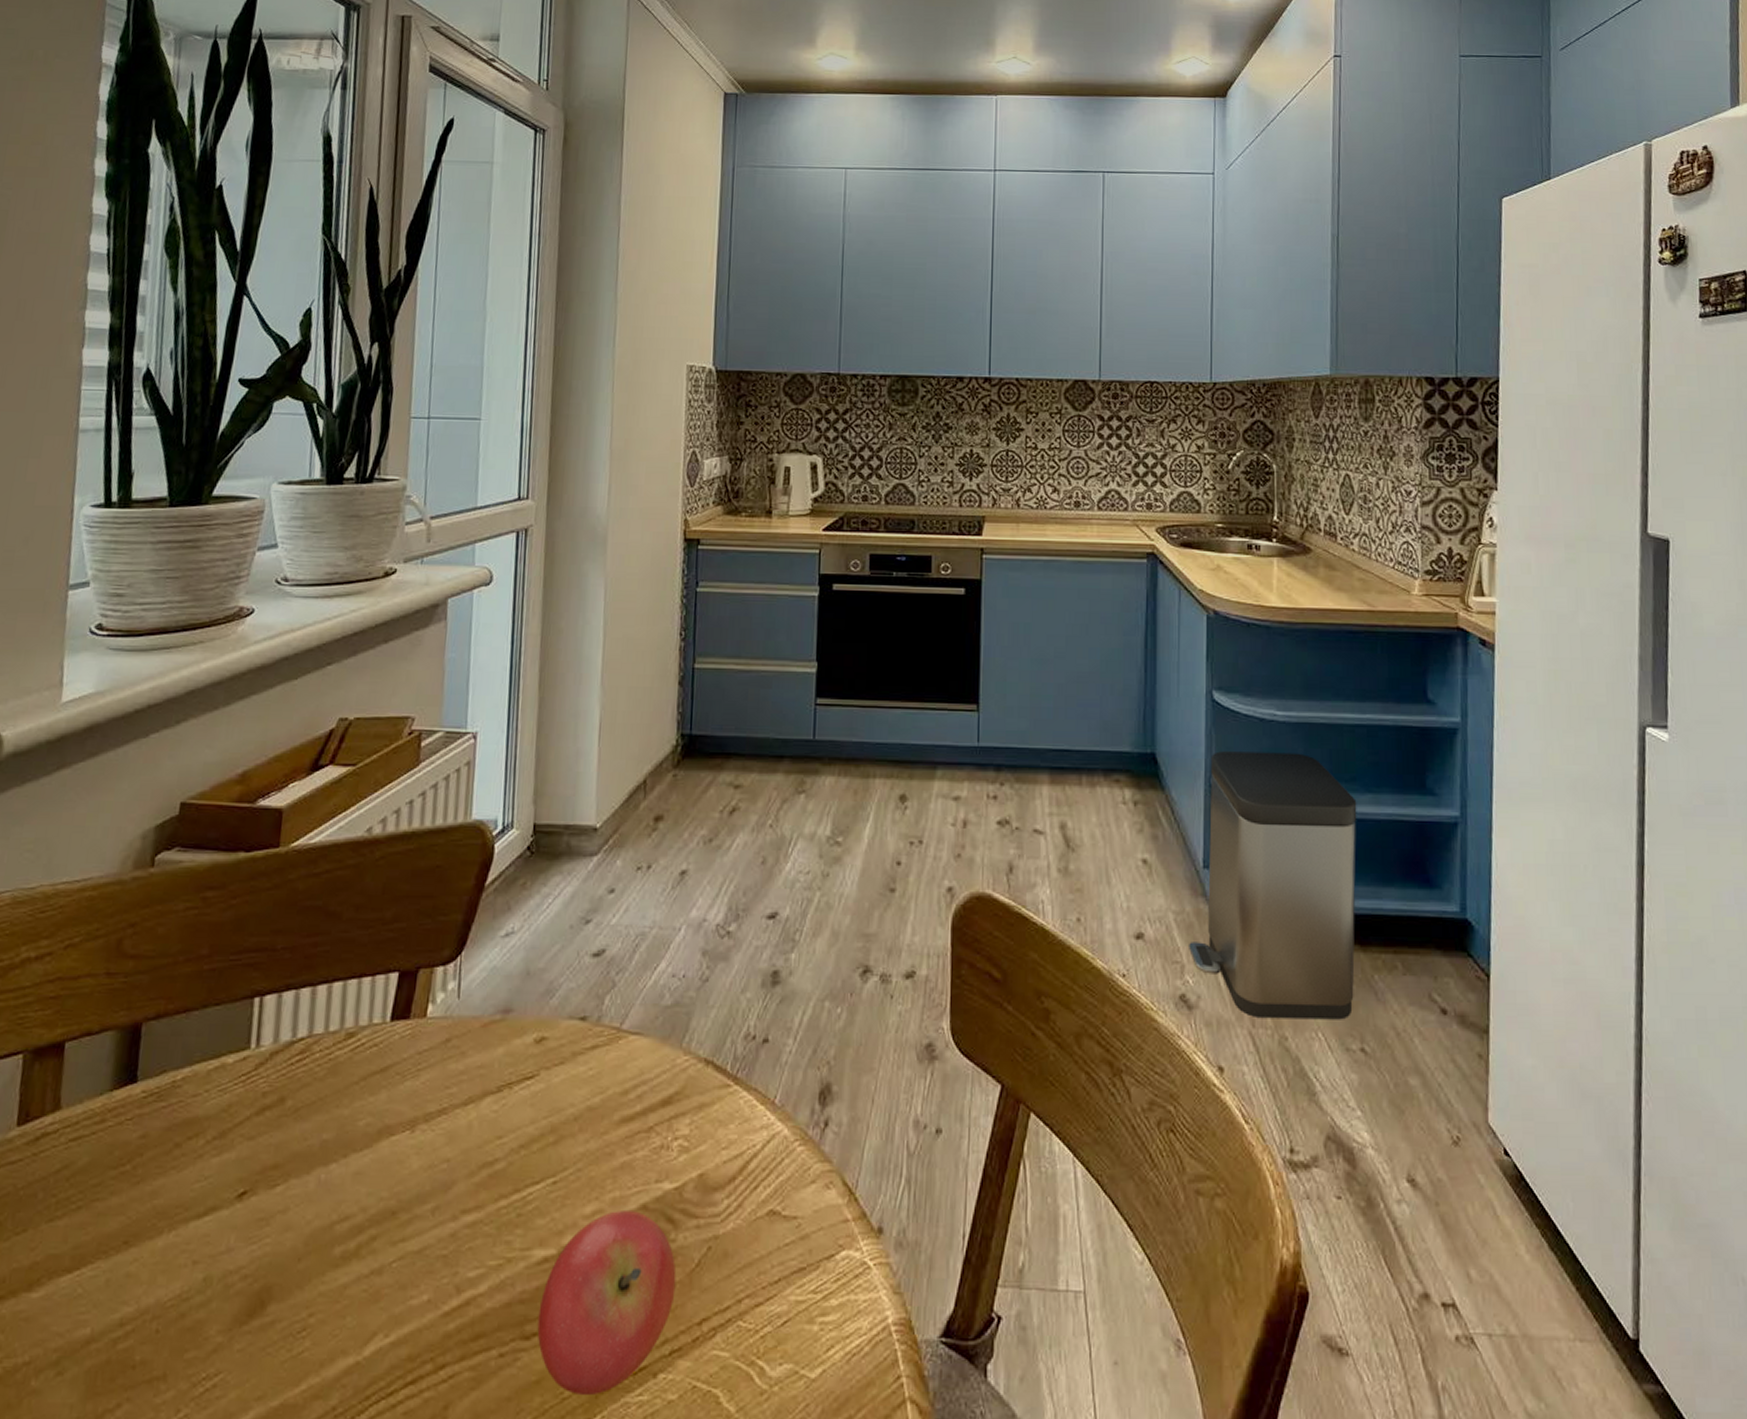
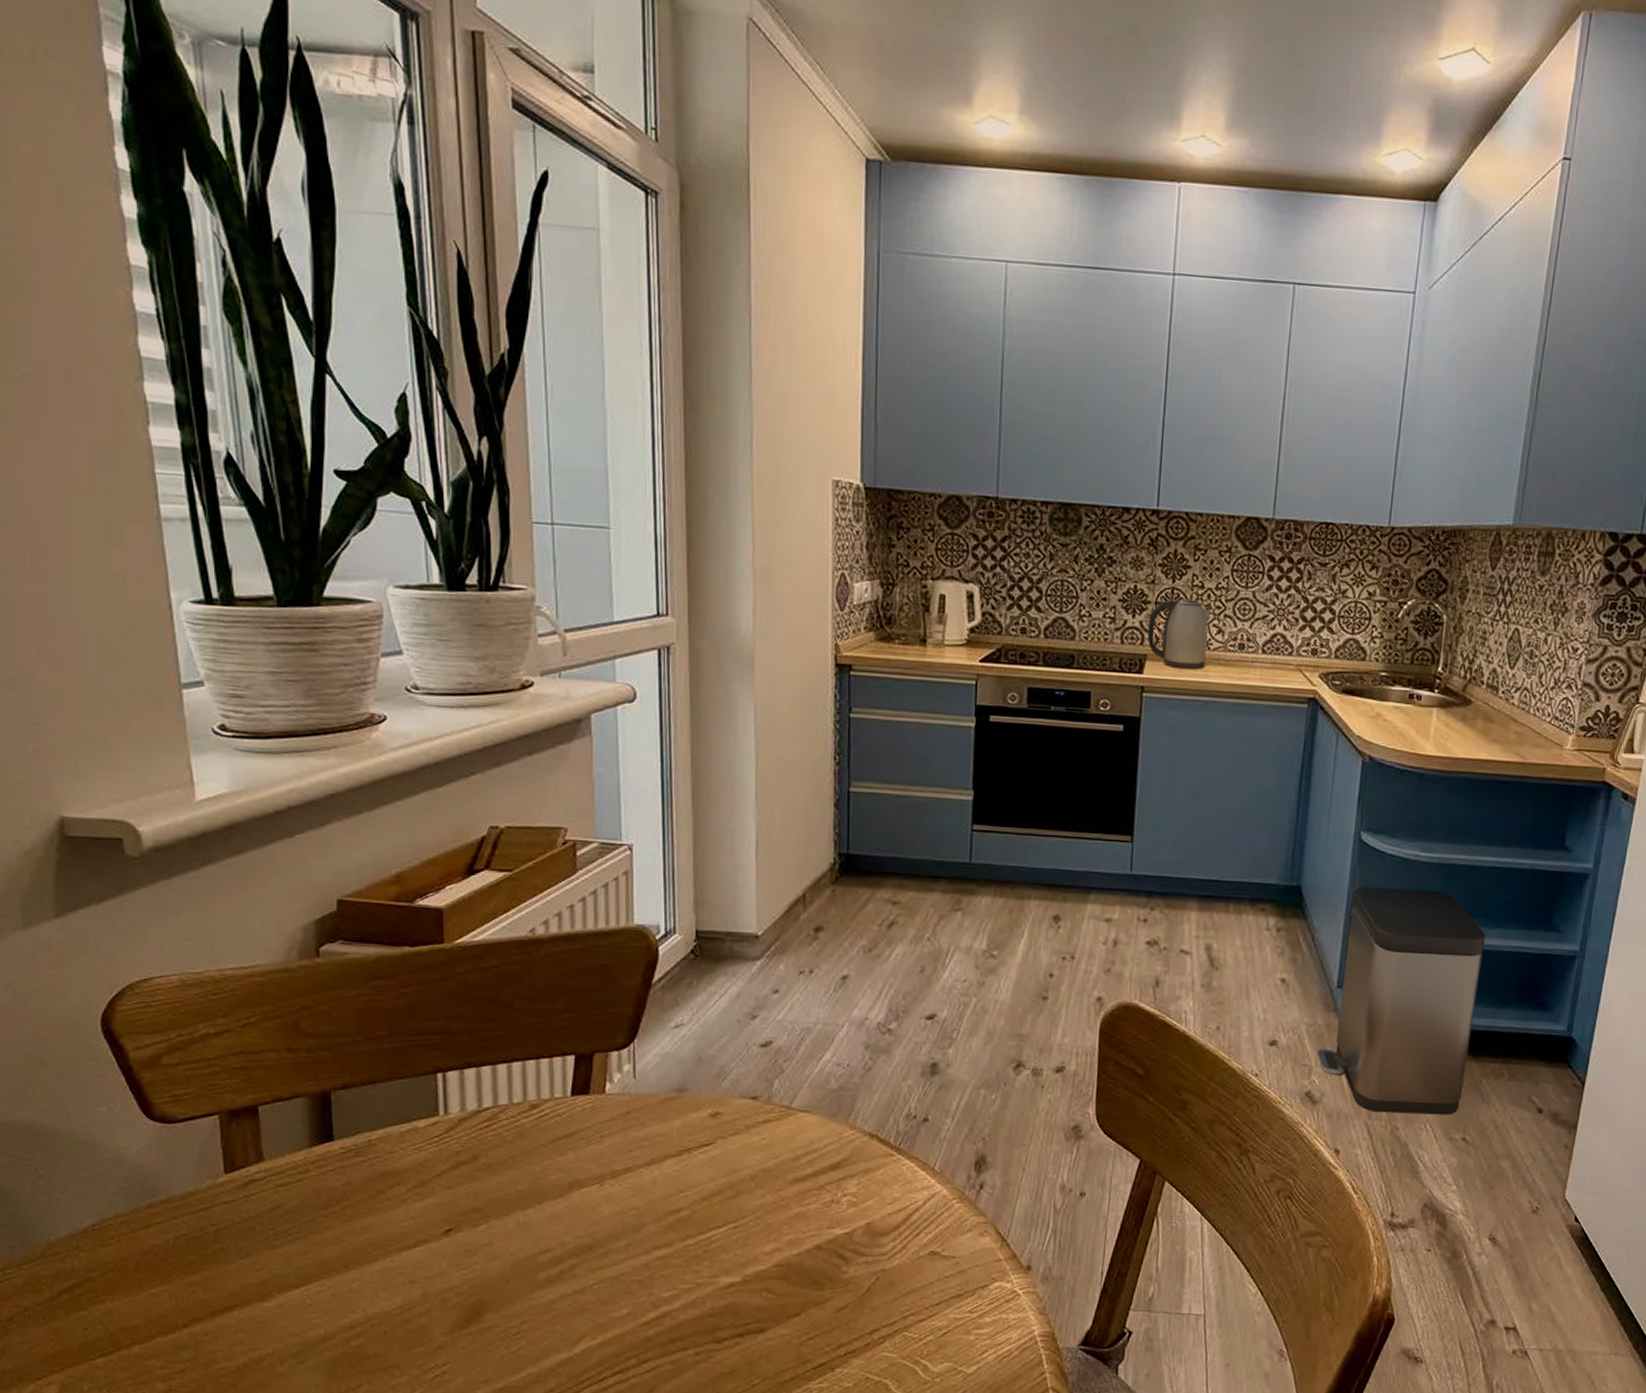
fruit: present [537,1211,677,1395] -> none [727,1249,849,1382]
kettle: none [985,459,1045,530] -> present [1147,598,1211,670]

